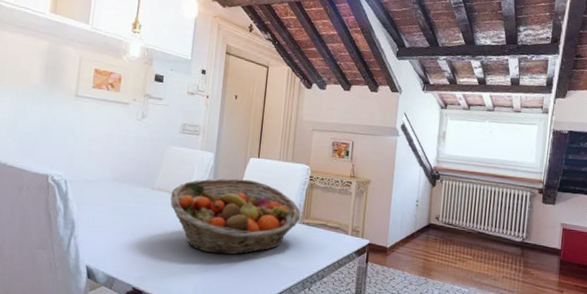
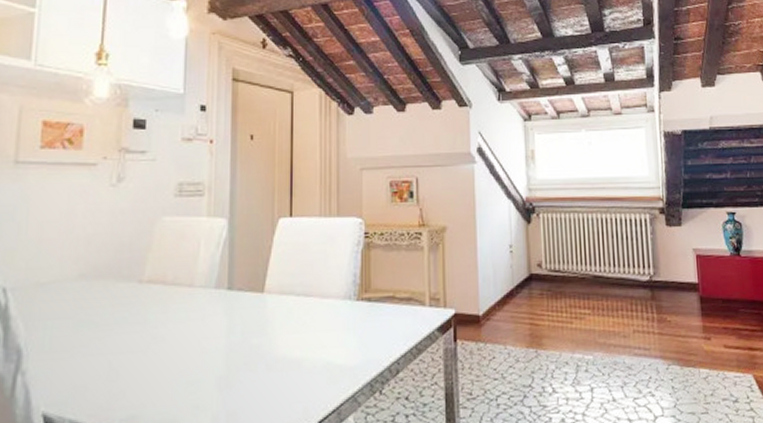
fruit basket: present [170,178,301,256] -> none [168,249,358,365]

